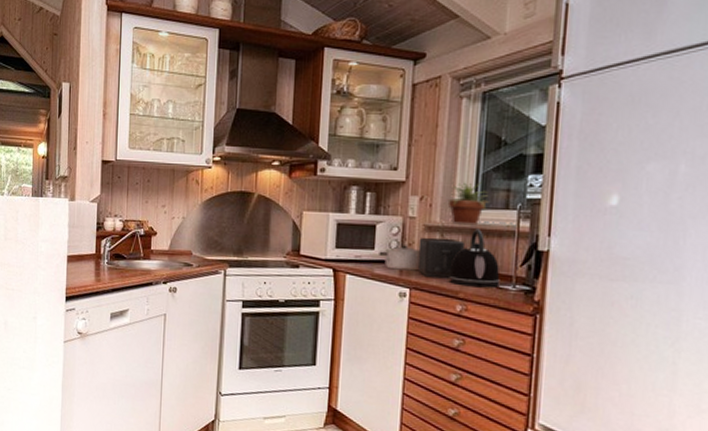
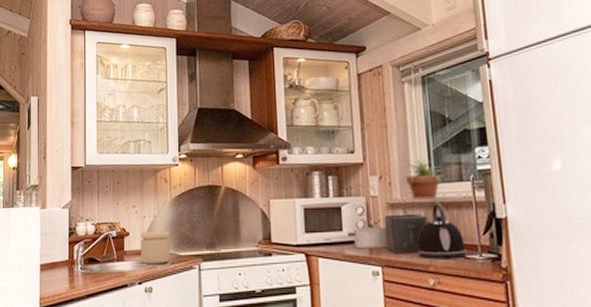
jar: none [167,232,197,266] -> present [141,230,170,265]

